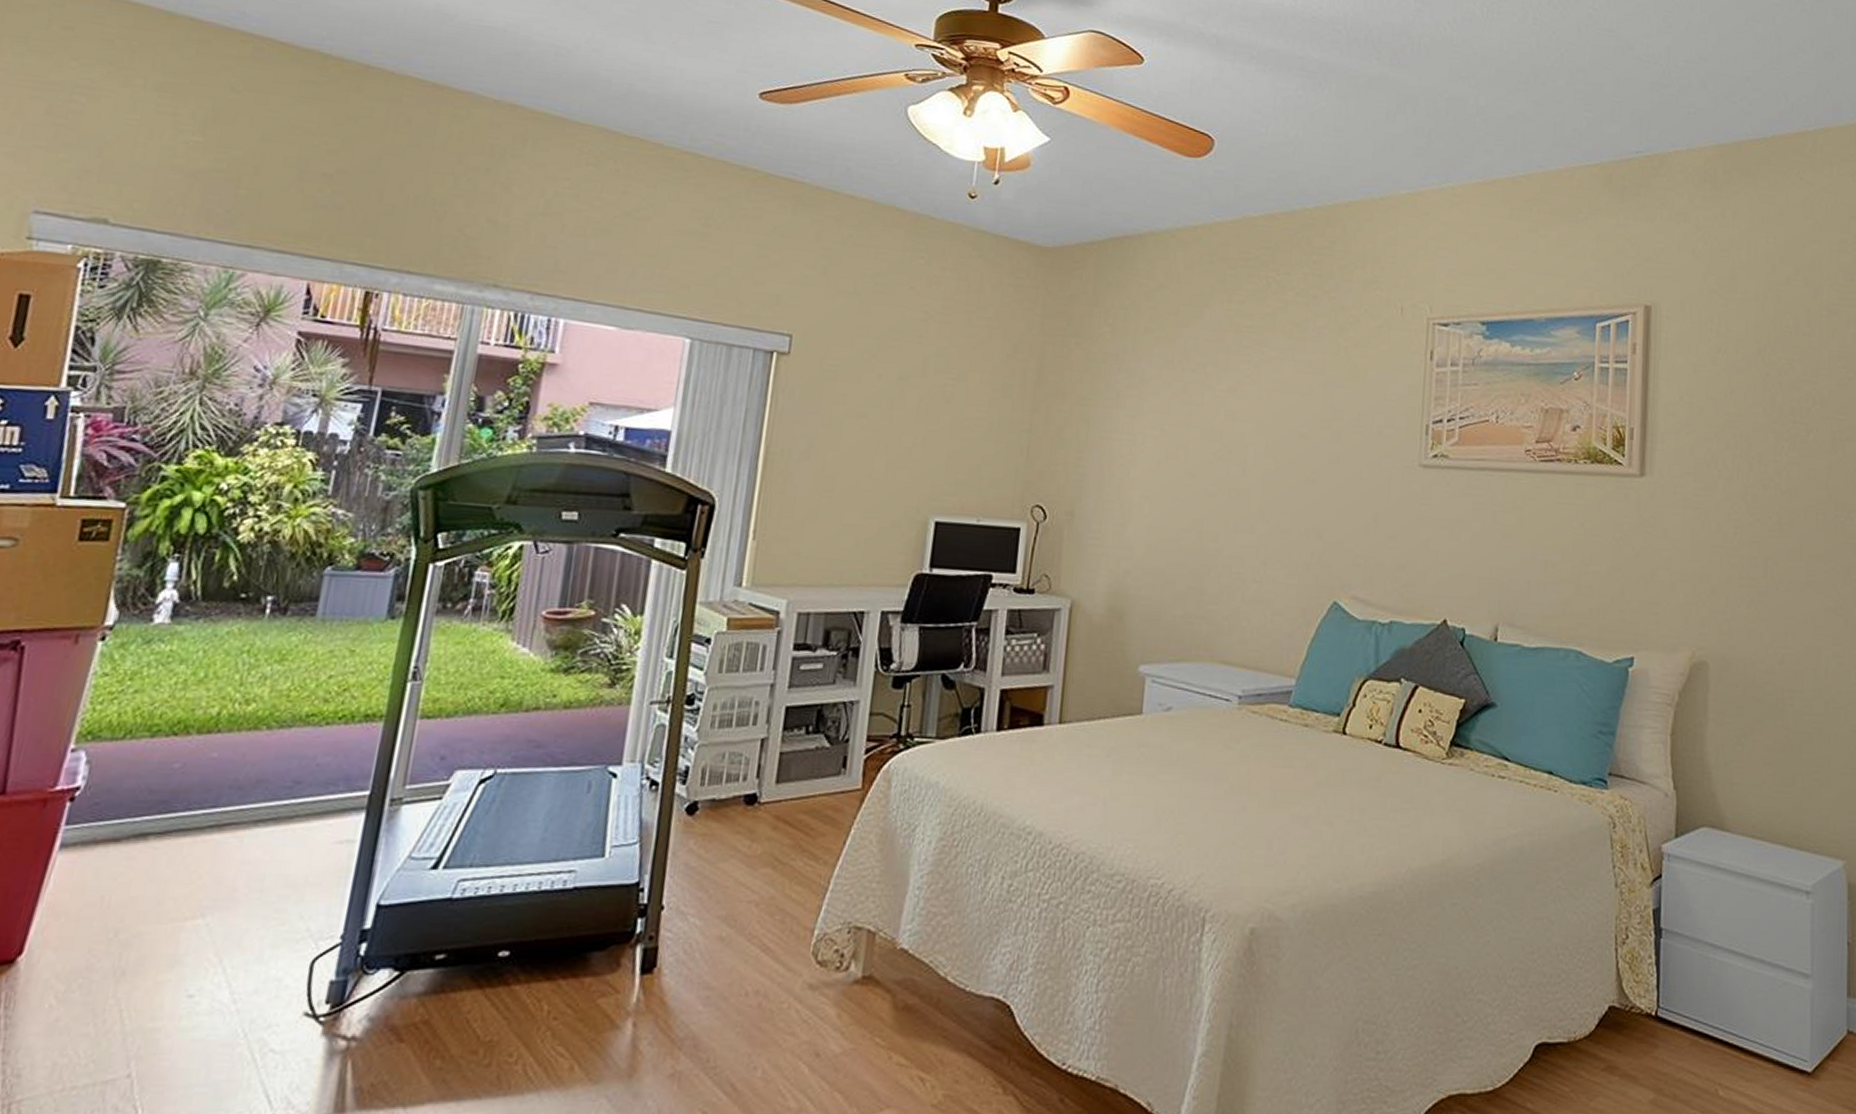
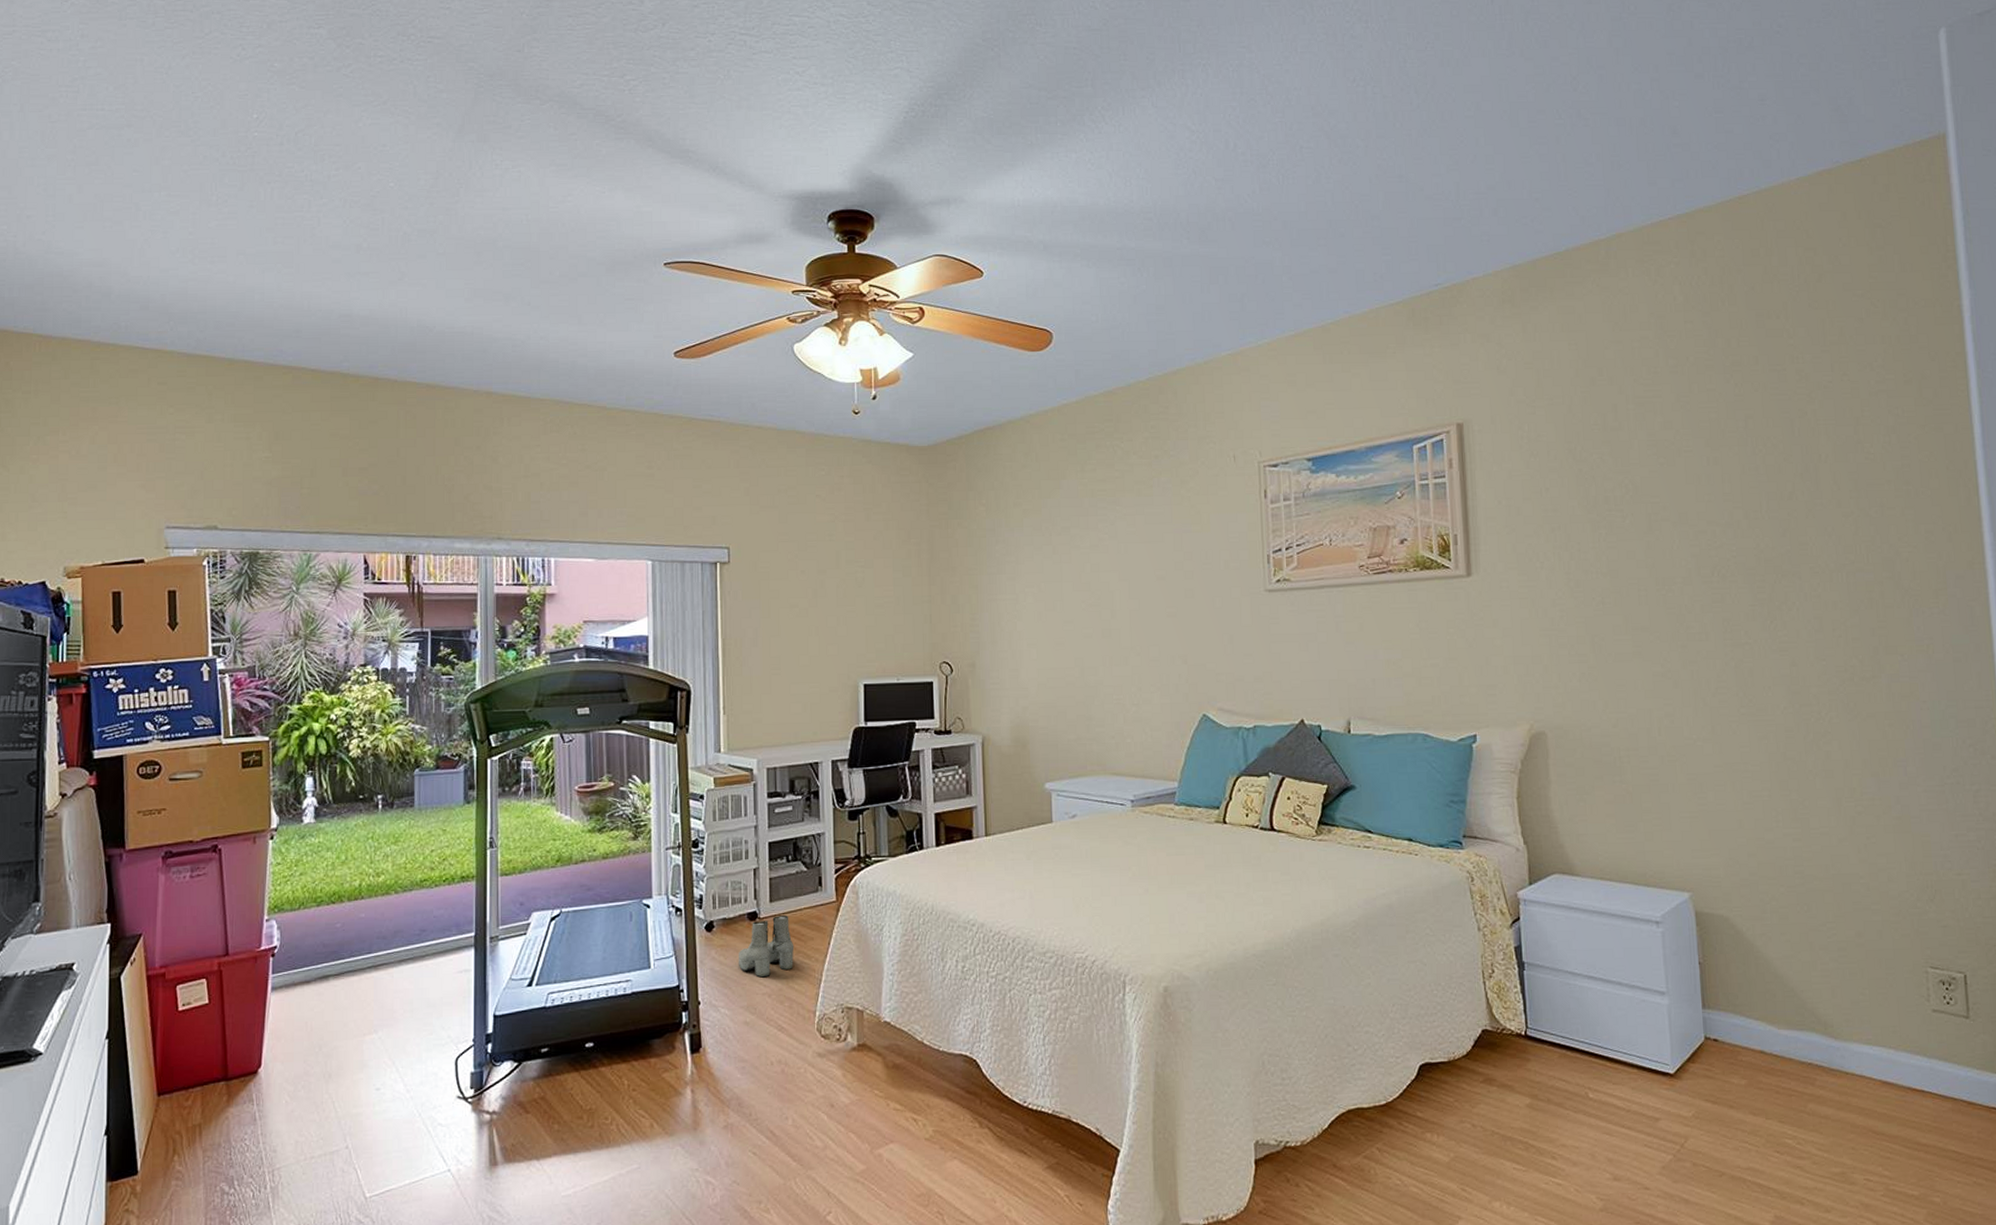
boots: none [722,801,799,880] -> present [738,915,795,978]

